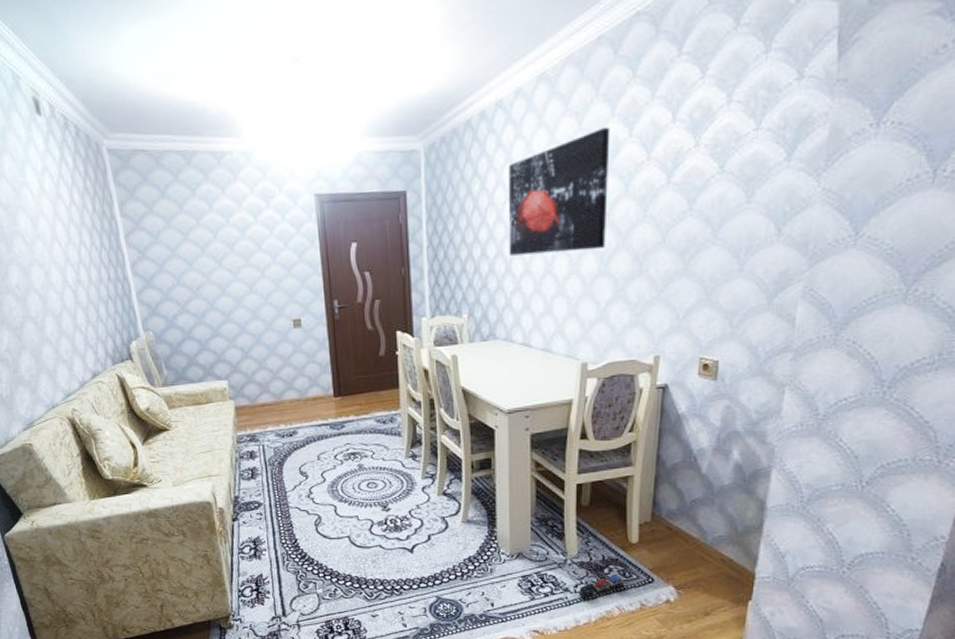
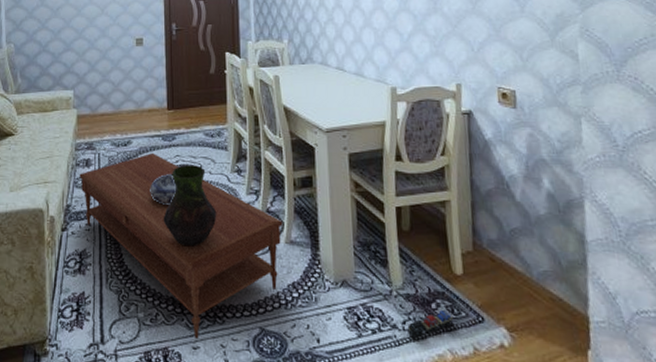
coffee table: none [244,441,460,608] -> present [79,152,283,339]
decorative bowl: none [320,461,349,492] -> present [150,173,177,205]
vase: none [336,452,392,530] -> present [163,165,217,247]

